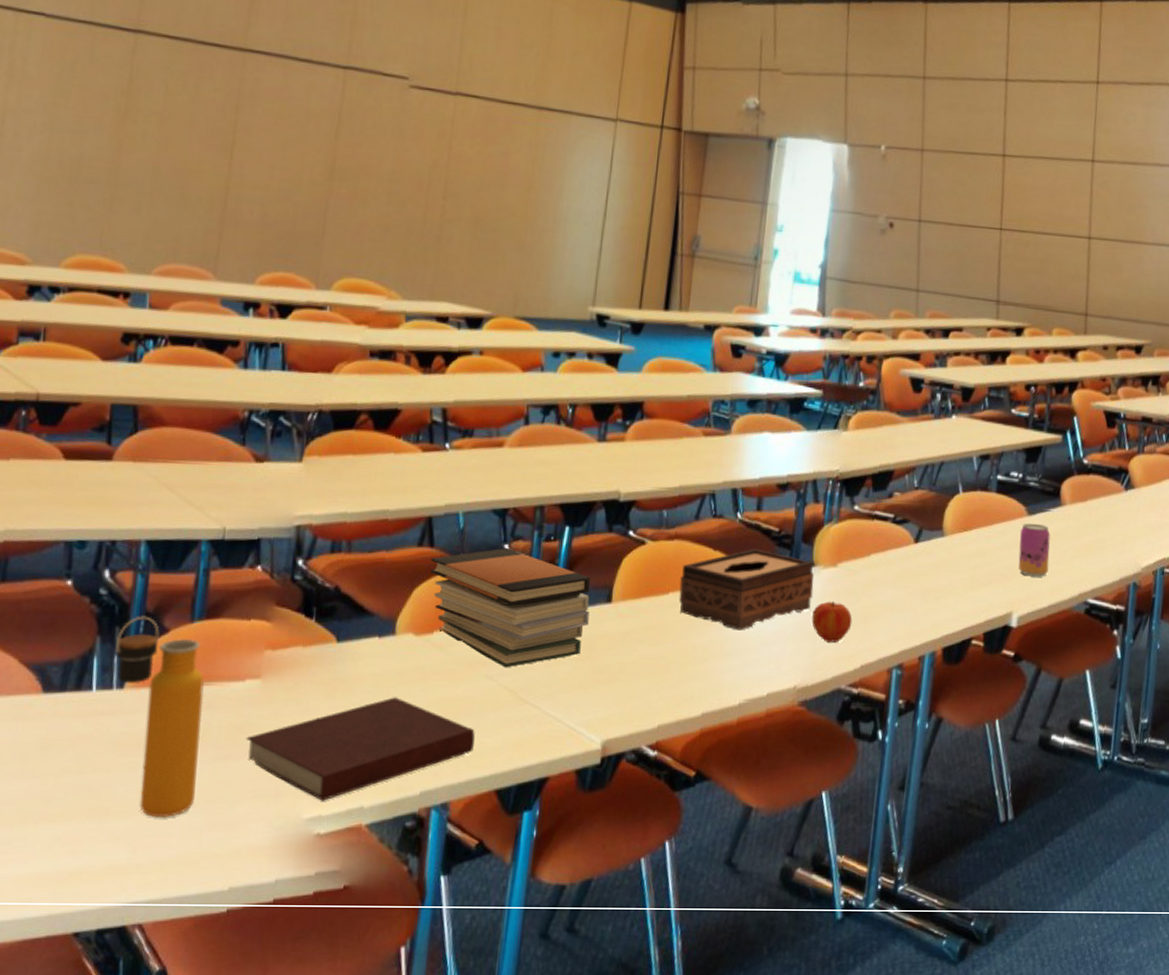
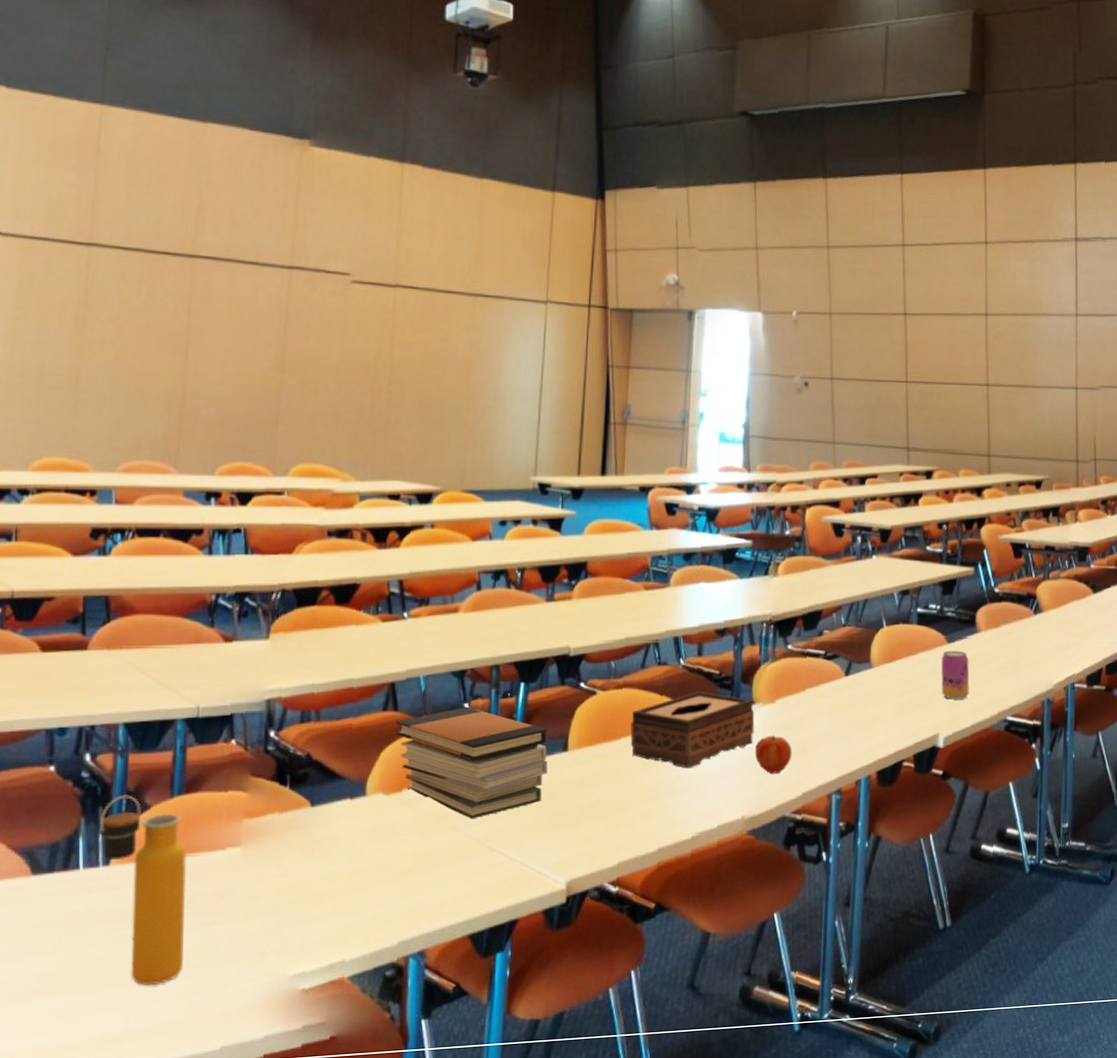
notebook: present [245,697,475,801] -> none [229,854,446,958]

